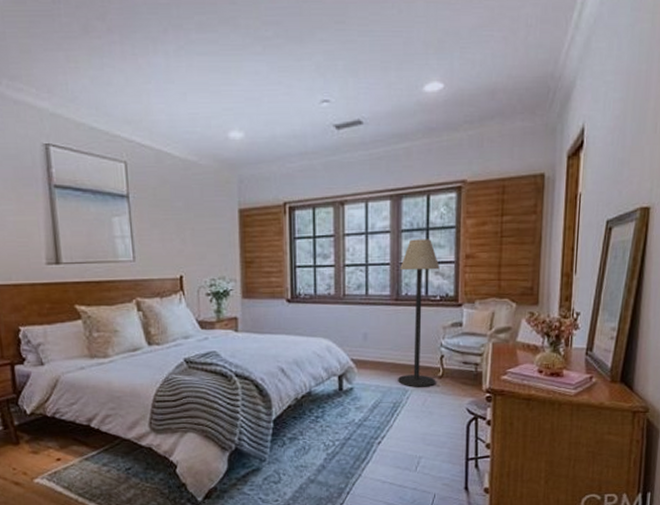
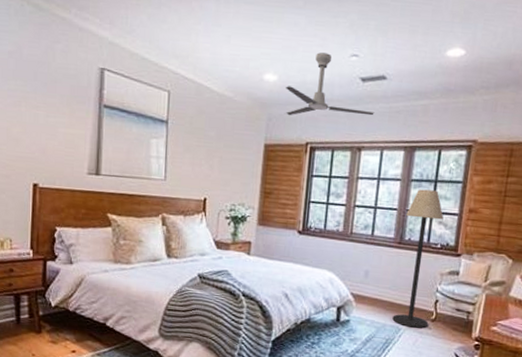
ceiling fan: none [254,101,354,176] -> present [285,52,375,116]

